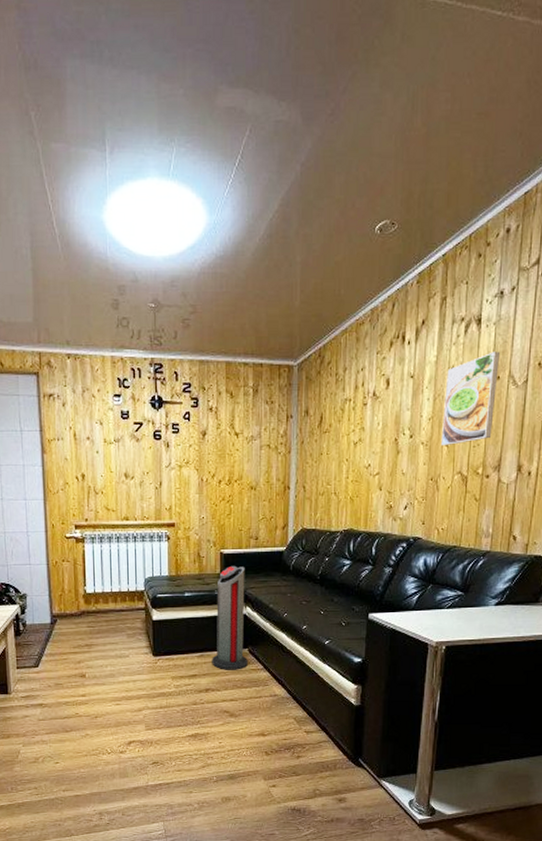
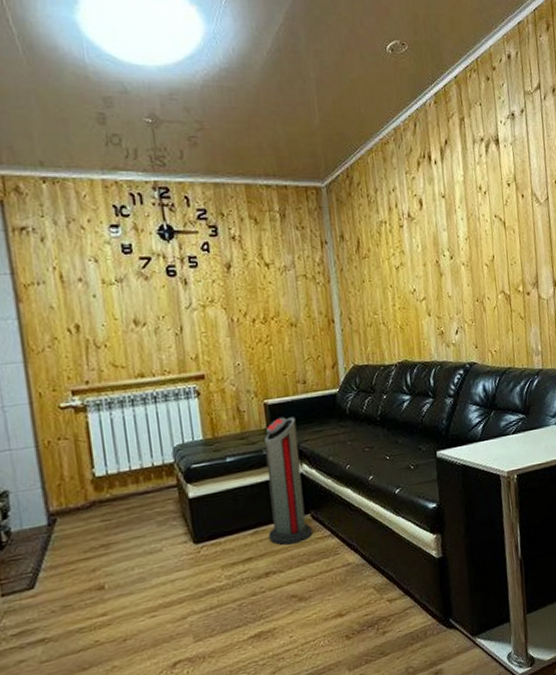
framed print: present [440,351,501,446] -> none [475,170,526,266]

